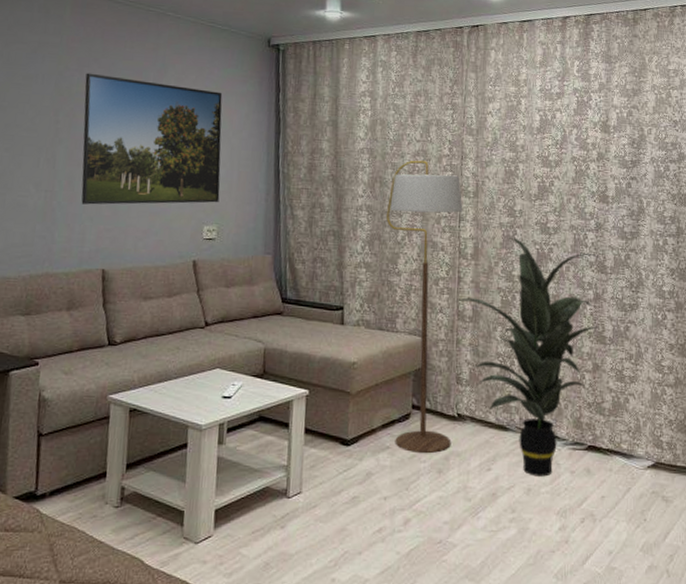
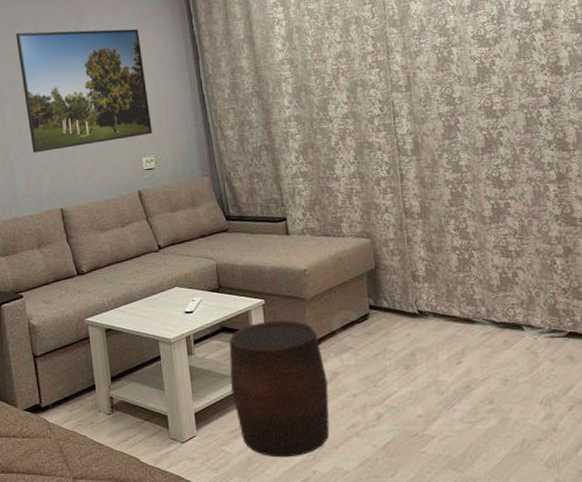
stool: none [258,413,361,563] -> present [229,320,330,458]
floor lamp: present [387,160,463,454] -> none [316,61,415,352]
indoor plant: present [455,238,601,477] -> none [400,127,567,367]

